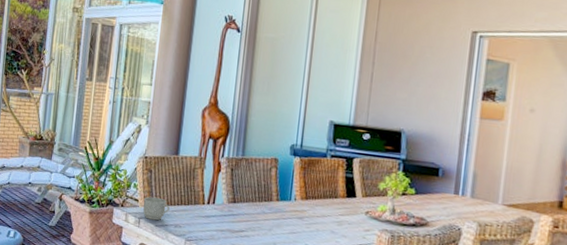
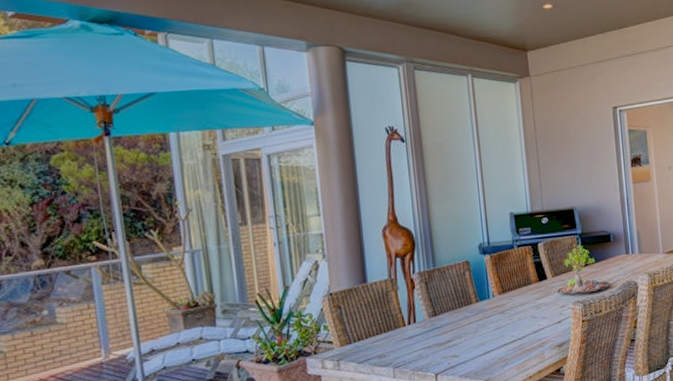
mug: present [143,196,170,221] -> none [338,332,369,359]

